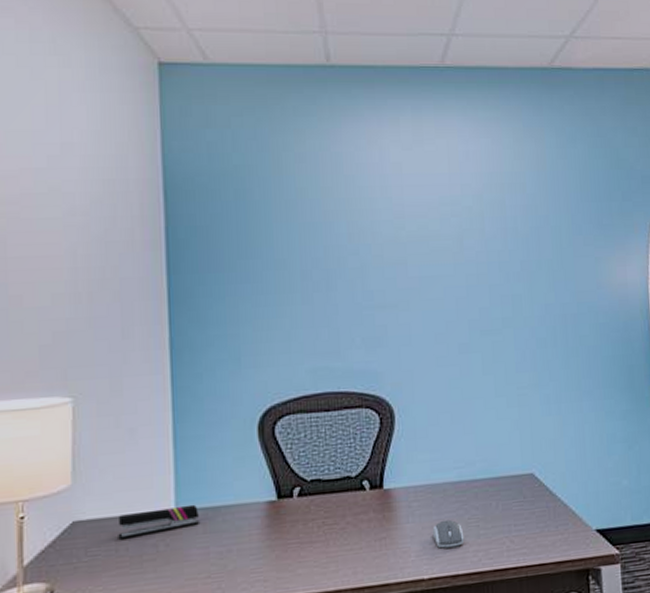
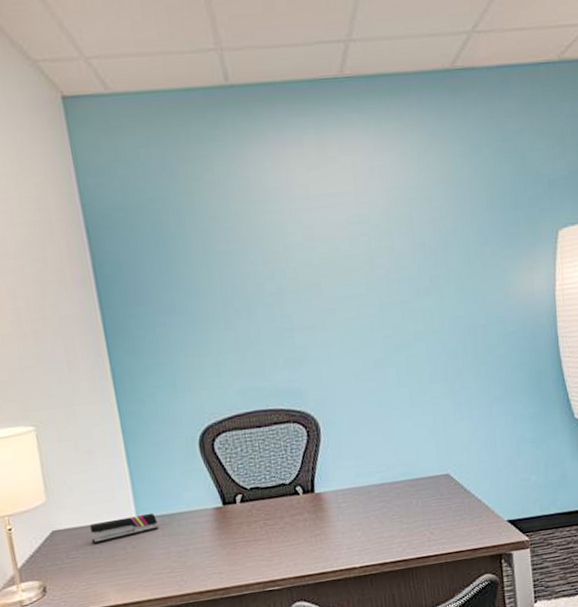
computer mouse: present [432,519,465,548] -> none [360,517,390,541]

